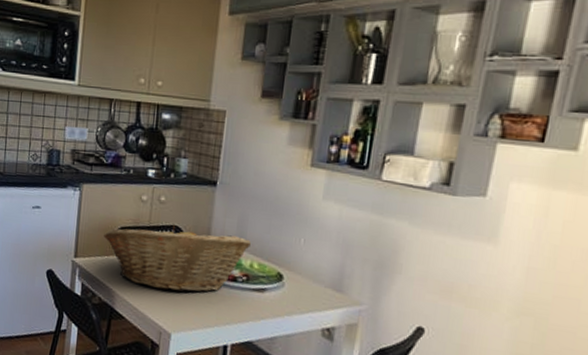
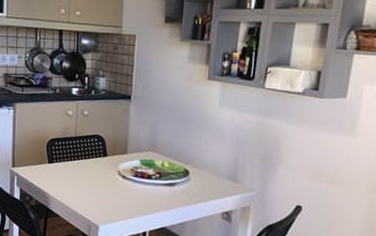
fruit basket: present [103,224,251,293] -> none [37,134,161,191]

